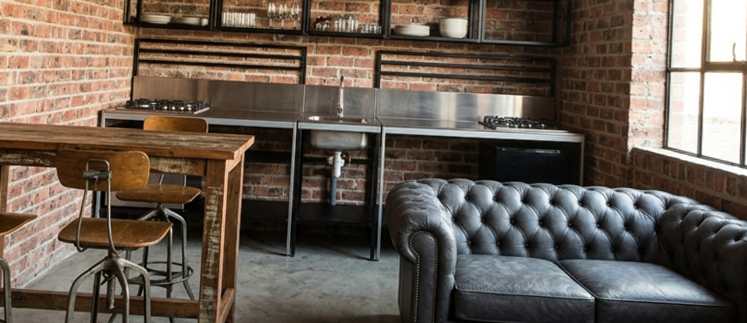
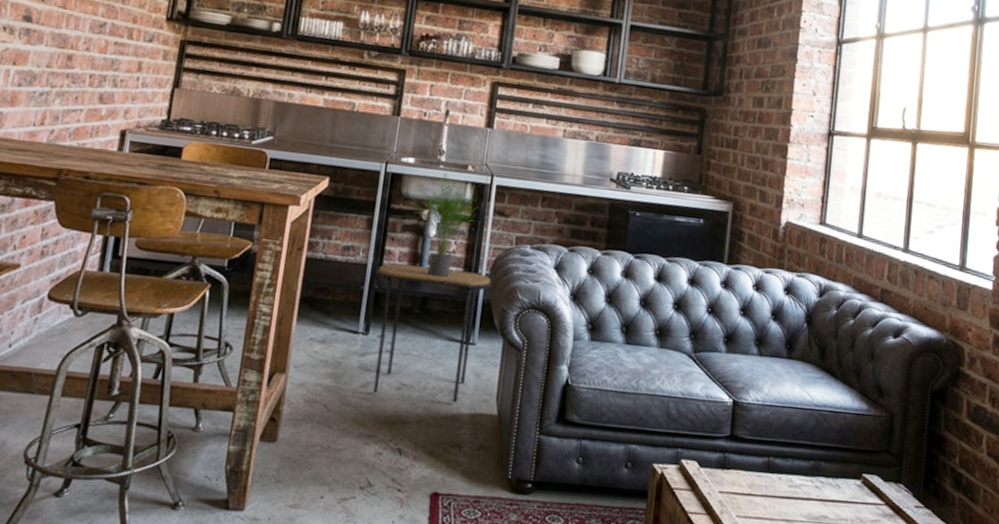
side table: none [296,200,389,307] -> present [373,263,493,403]
potted plant: none [317,126,371,209] -> present [408,173,477,278]

